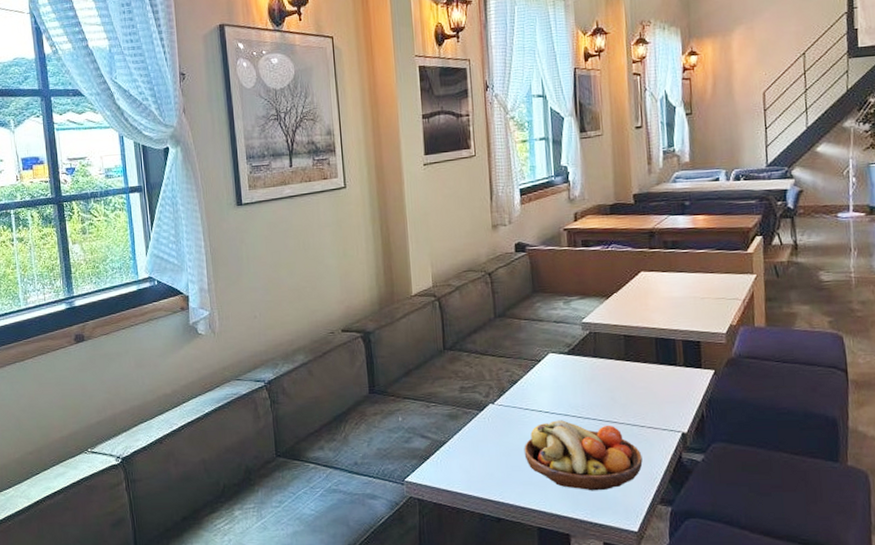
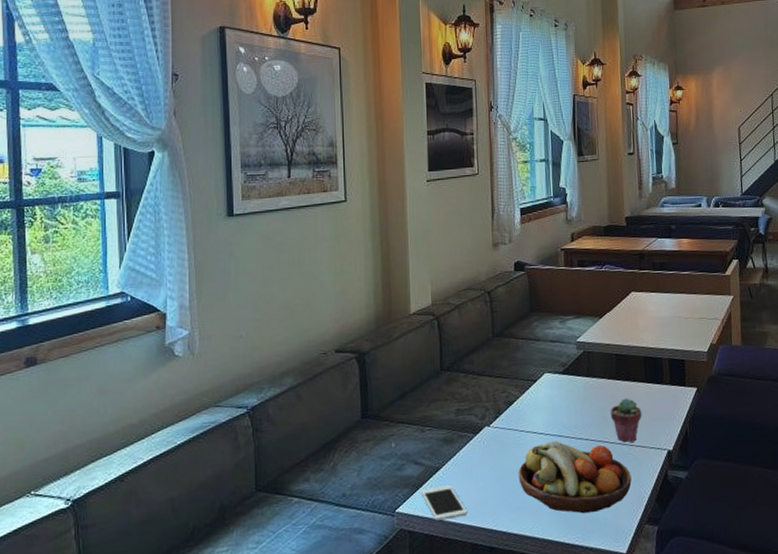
cell phone: none [429,458,474,491] -> present [421,485,467,521]
potted succulent: none [618,379,654,424] -> present [610,398,642,443]

